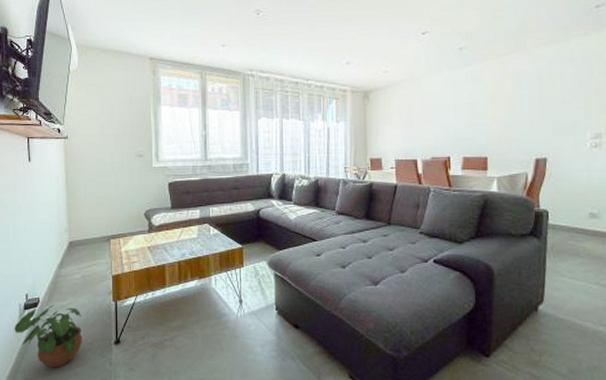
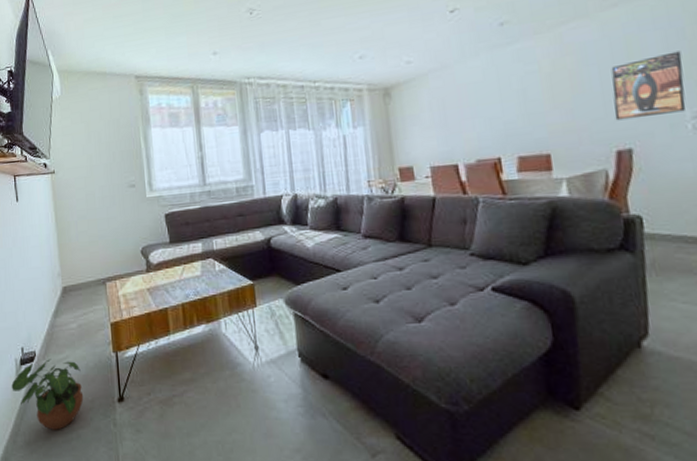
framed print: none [537,85,589,135] -> present [611,51,686,121]

